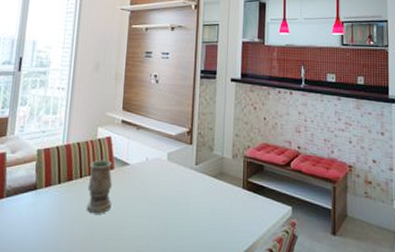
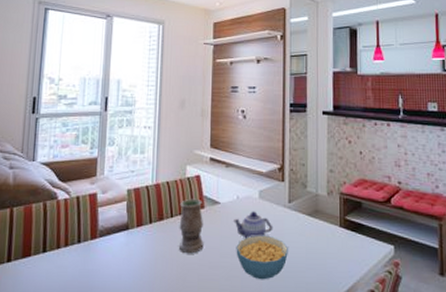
teapot: none [142,173,180,200] -> present [234,211,273,239]
cereal bowl: none [143,196,193,240] -> present [236,235,288,280]

